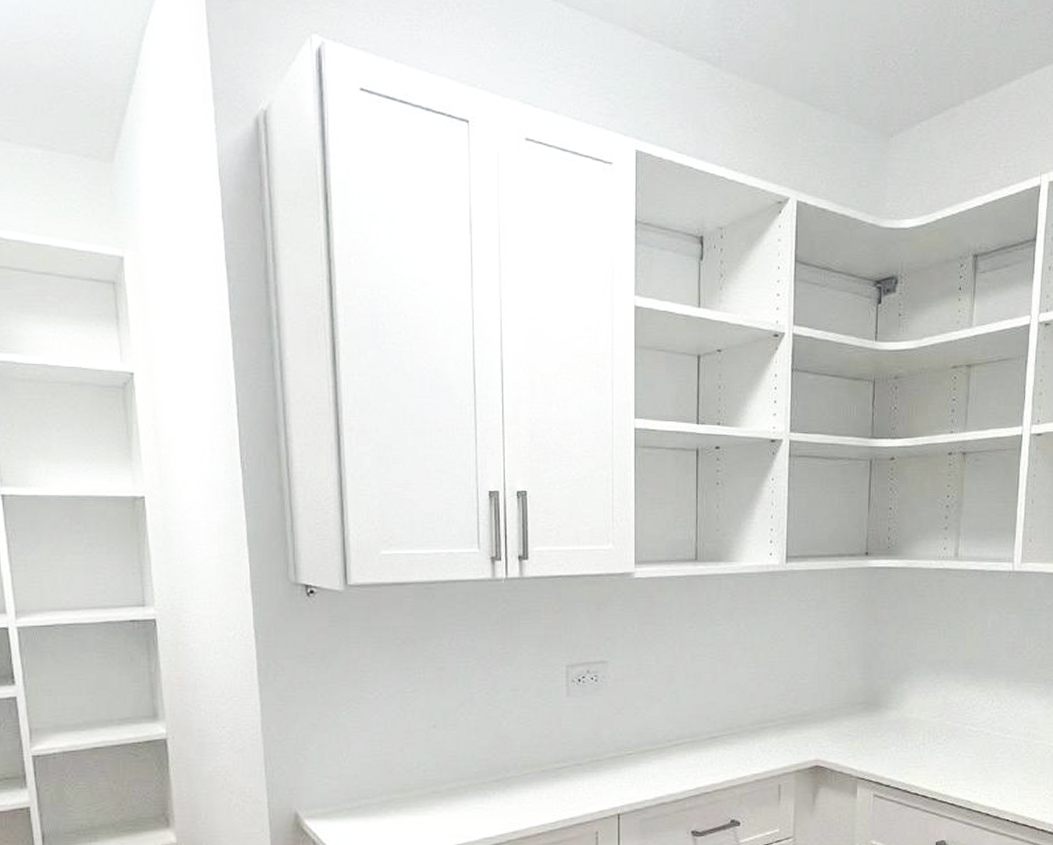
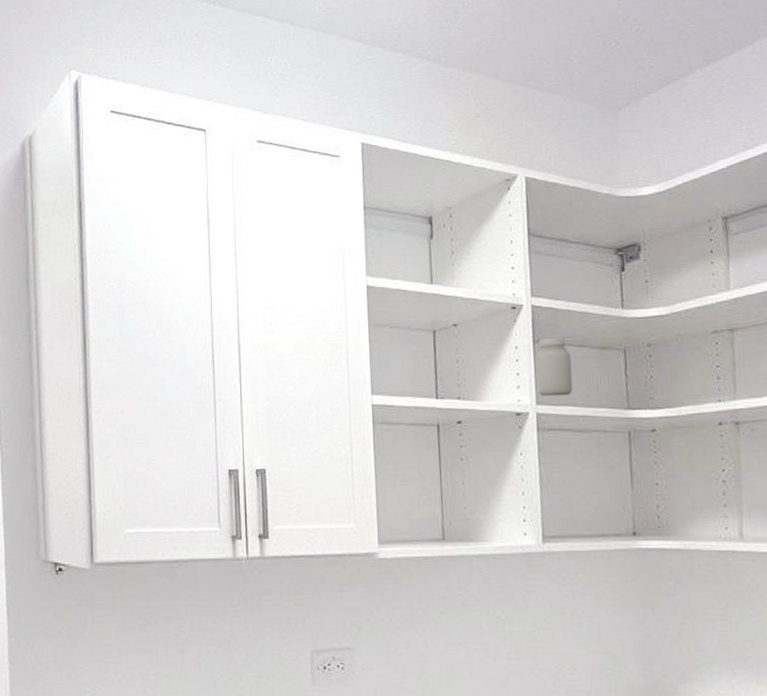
jar: none [792,366,825,424] -> present [535,337,573,397]

